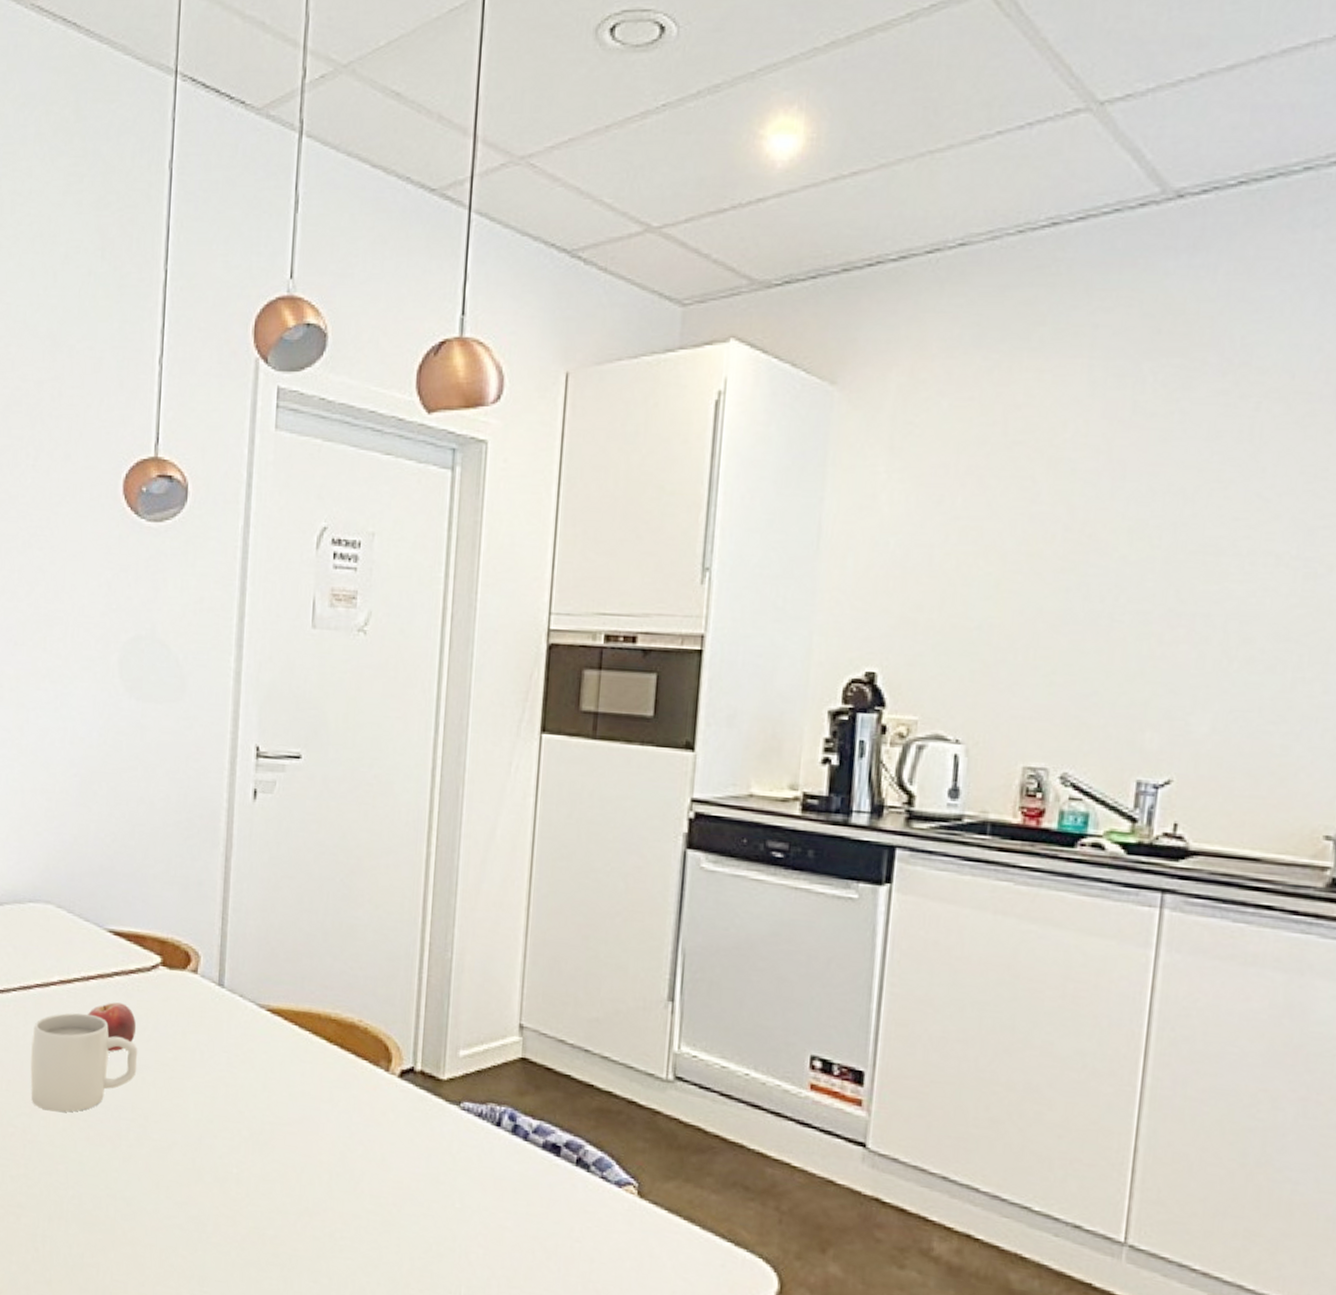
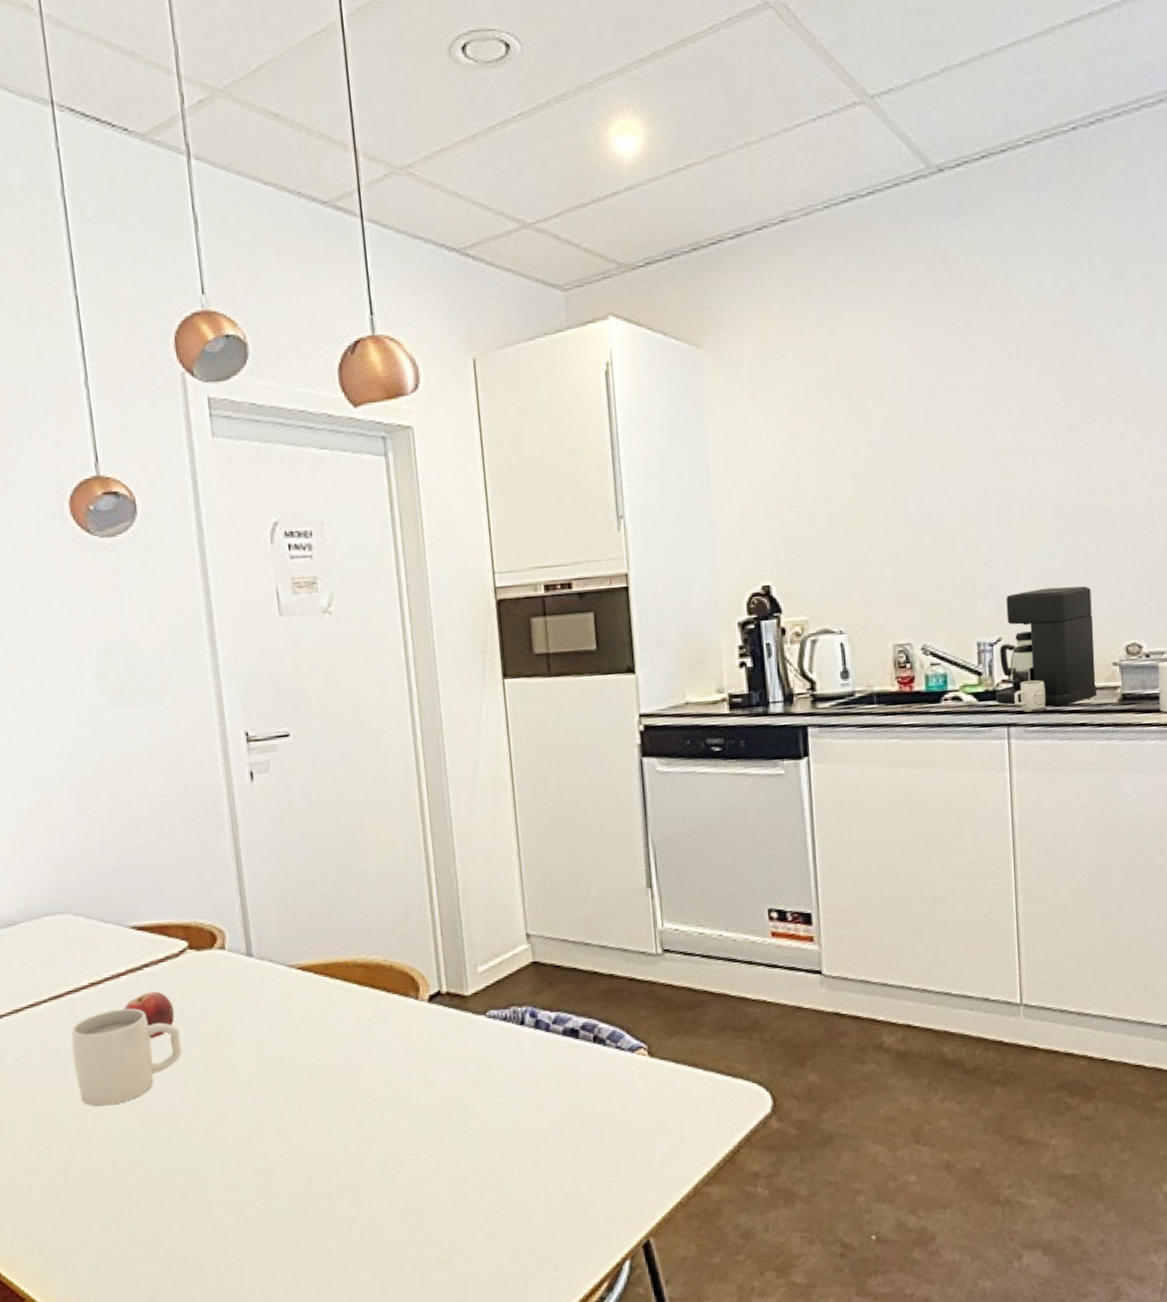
coffee maker: none [1151,726,1308,880] -> present [995,586,1097,707]
mug: none [1176,839,1224,882] -> present [1014,680,1047,713]

